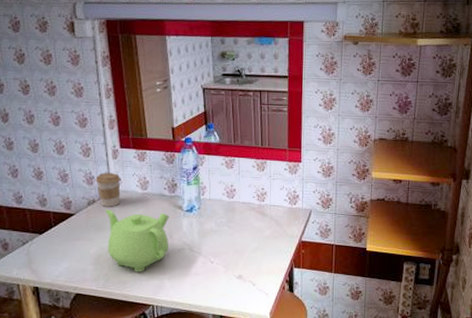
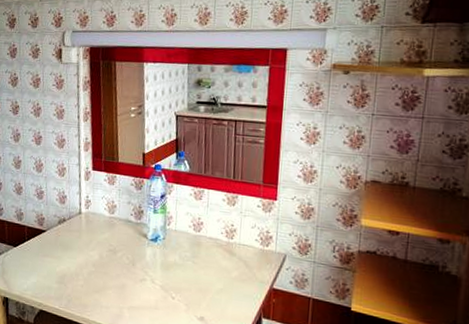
coffee cup: present [95,173,121,207] -> none [67,193,91,228]
teapot: present [105,209,169,272] -> none [72,229,134,298]

